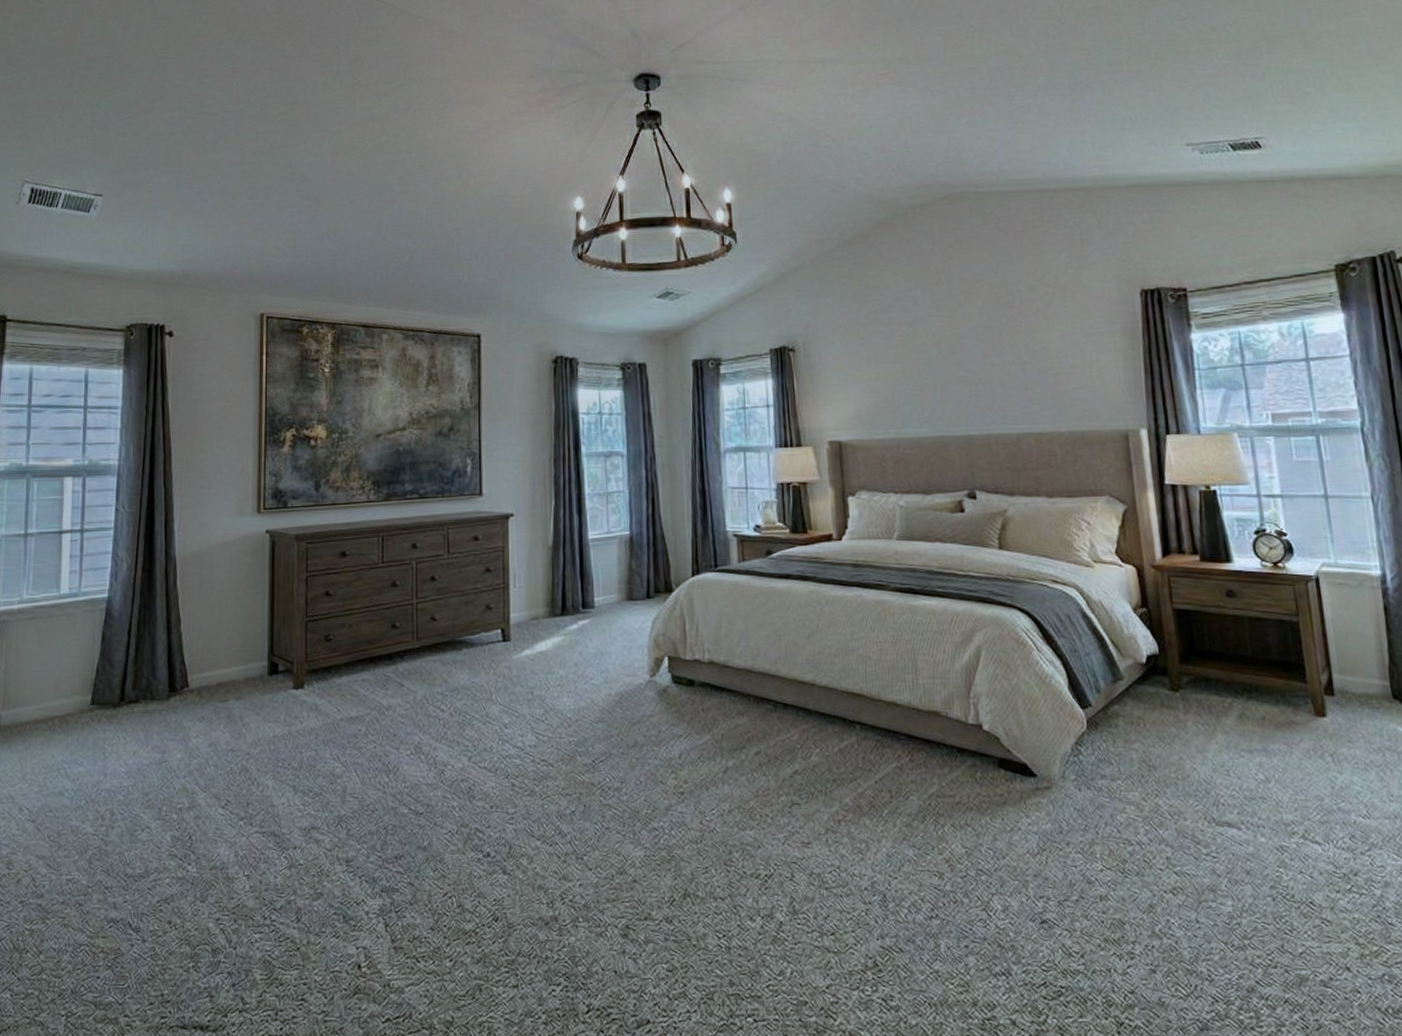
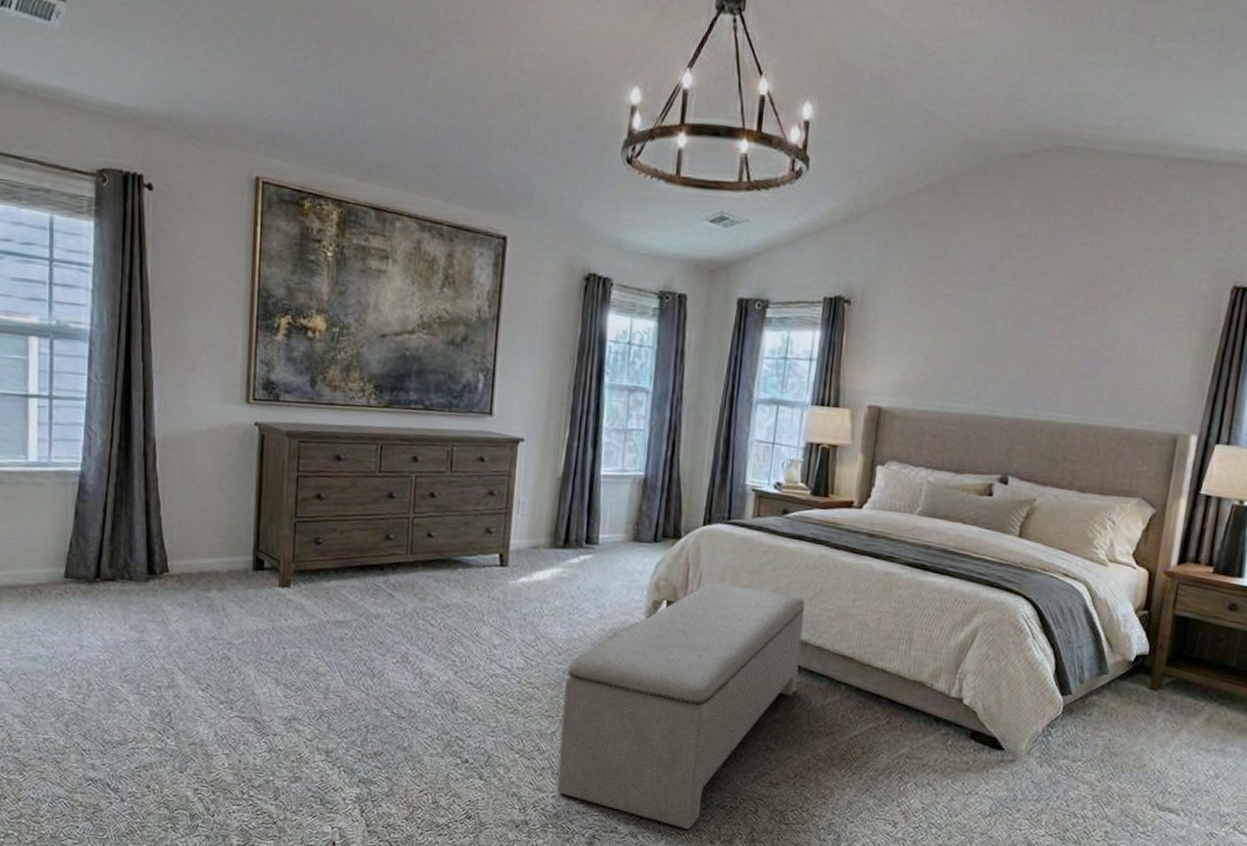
bench: none [579,632,810,906] -> present [556,582,805,829]

